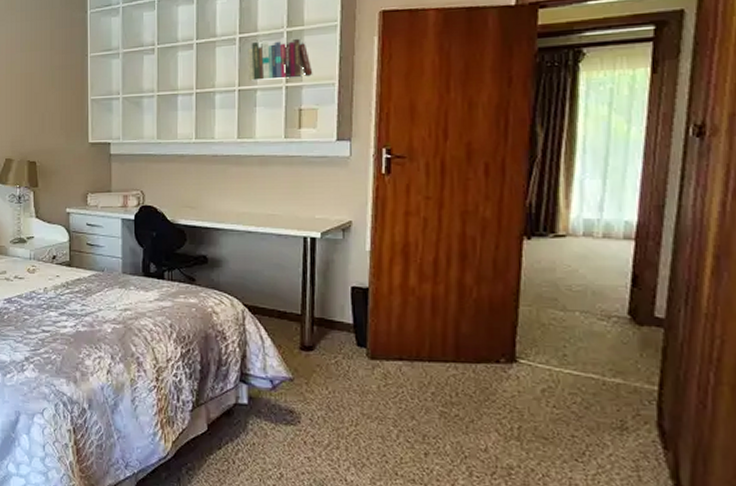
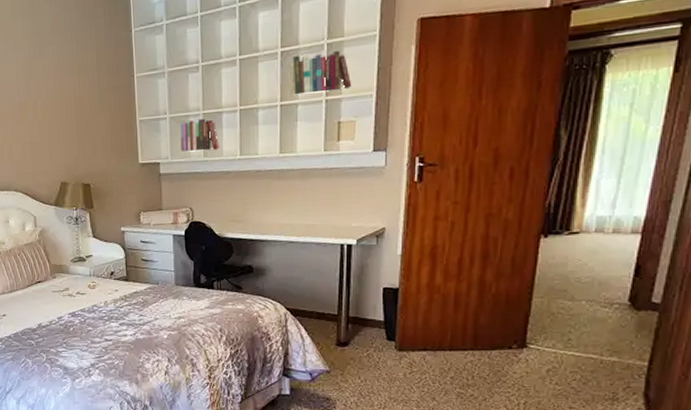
books: none [133,100,173,134] -> present [180,118,219,153]

